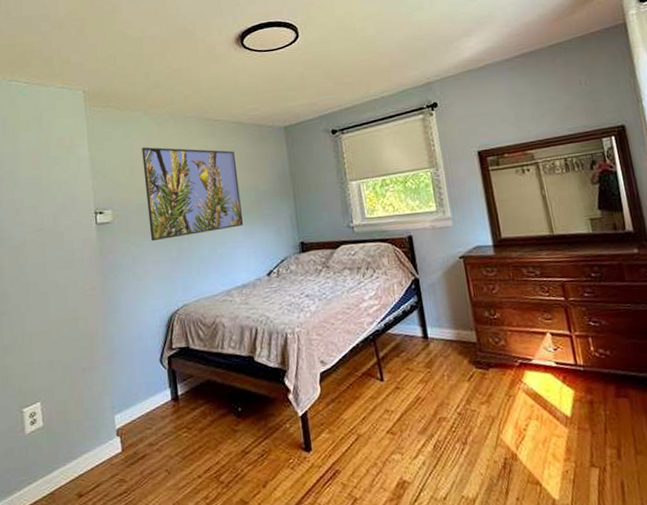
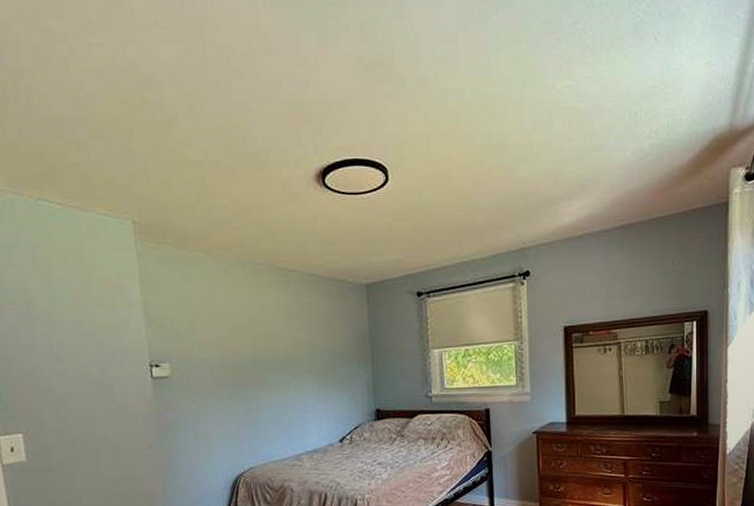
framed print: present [142,147,244,242] -> none [204,294,317,401]

